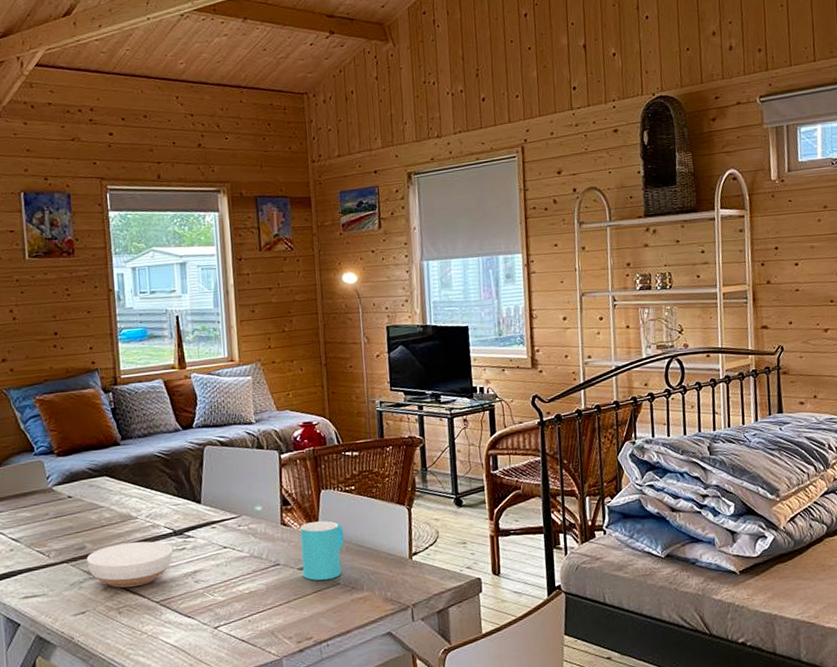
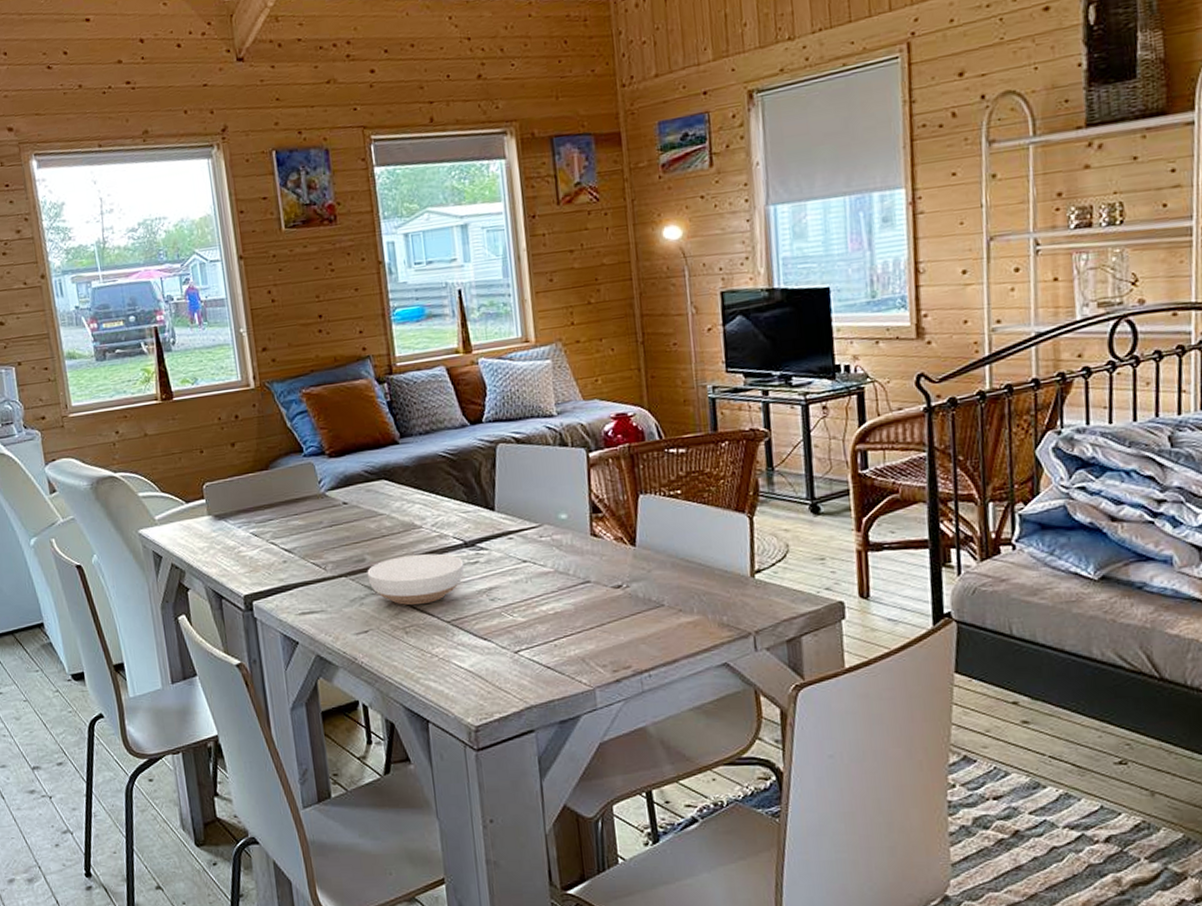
cup: present [300,521,344,581] -> none [614,531,669,601]

